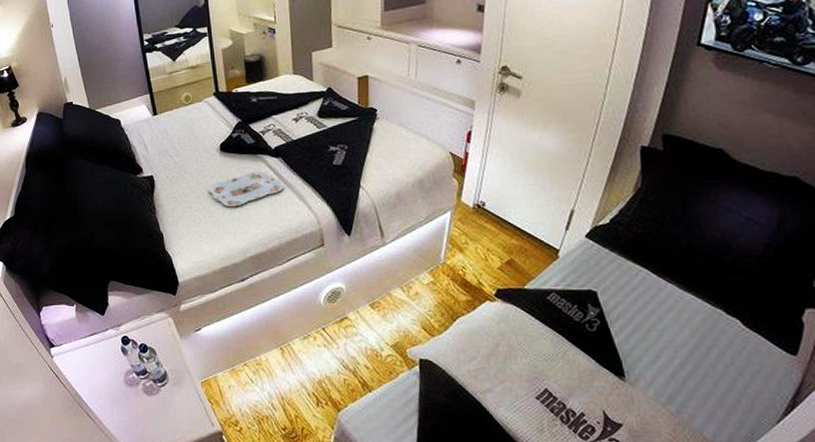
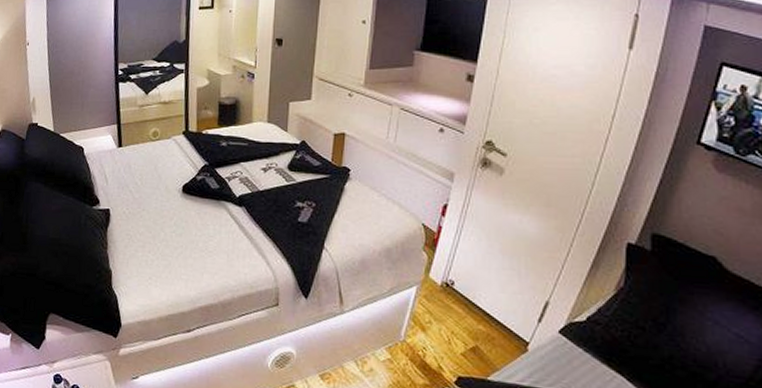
serving tray: present [207,171,284,207] -> none [164,217,244,253]

